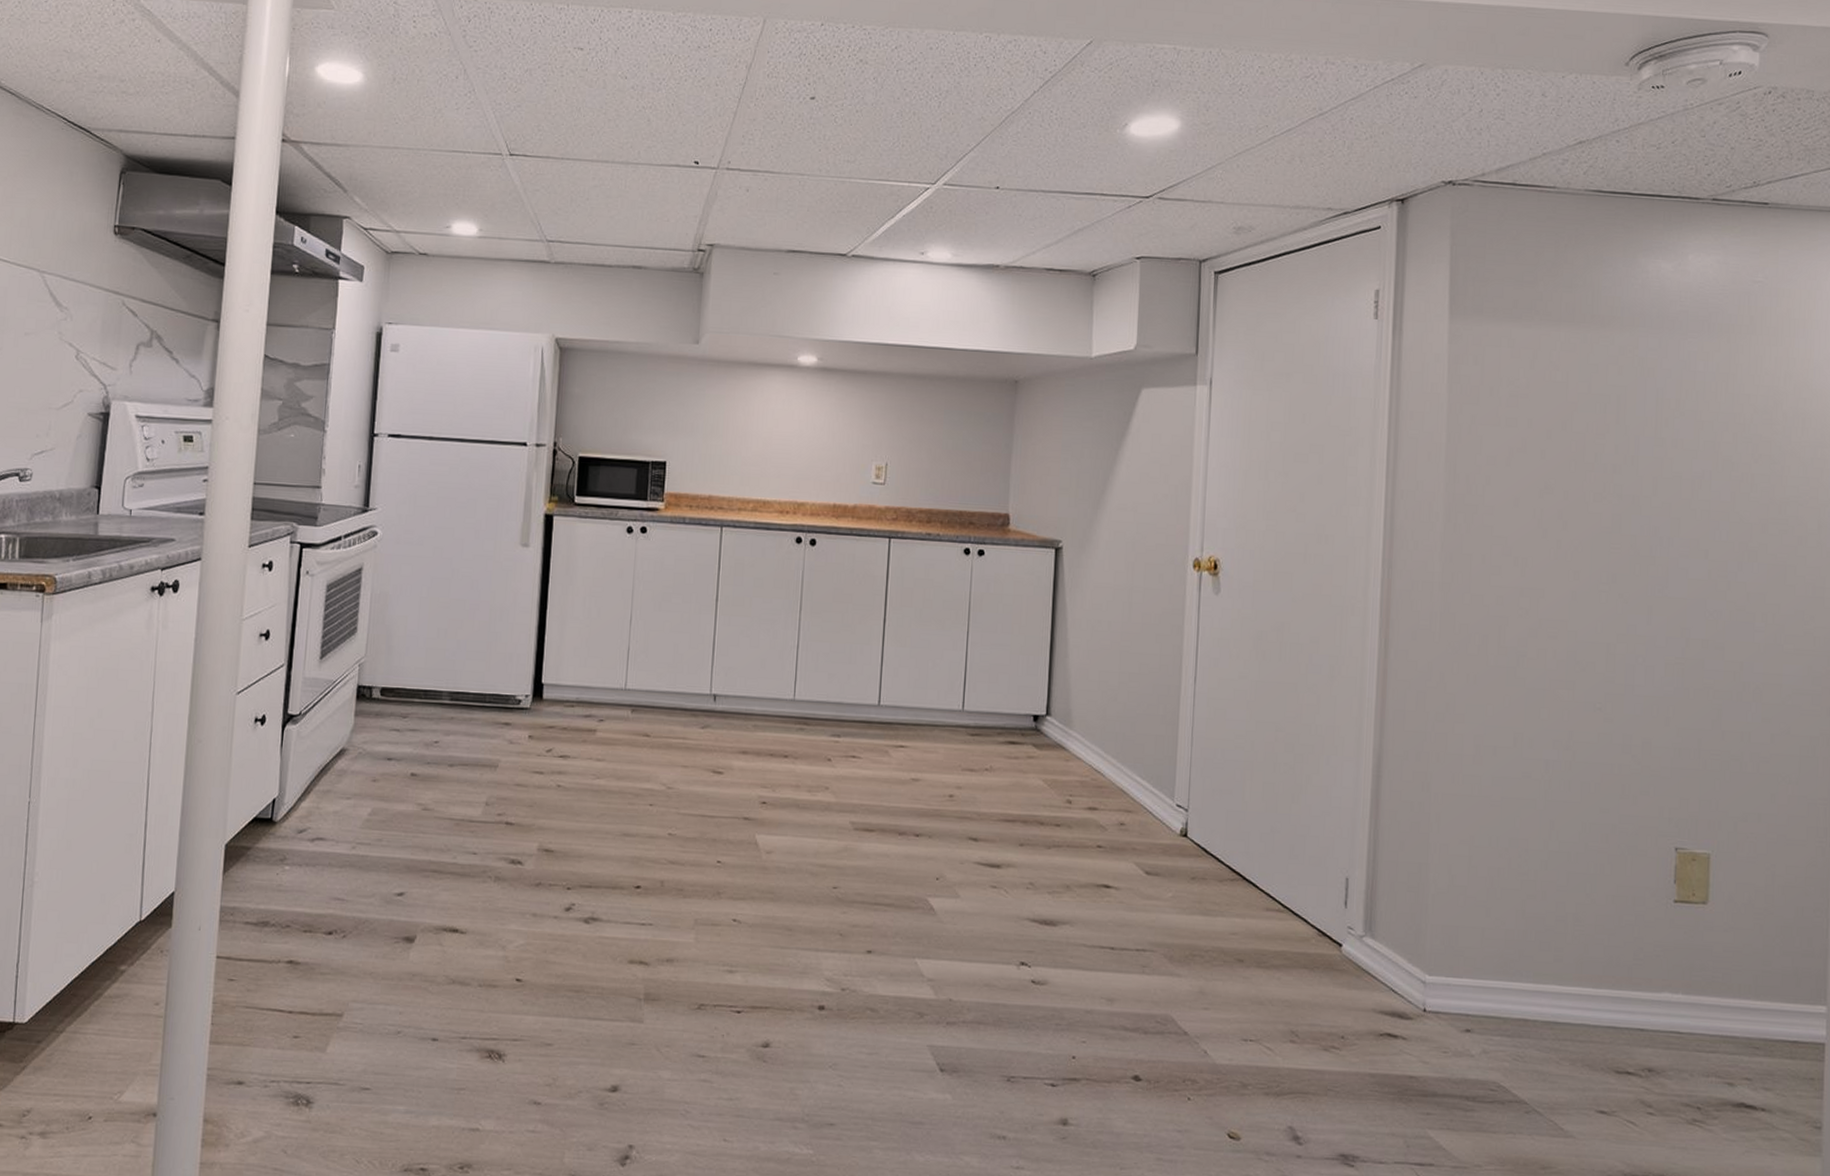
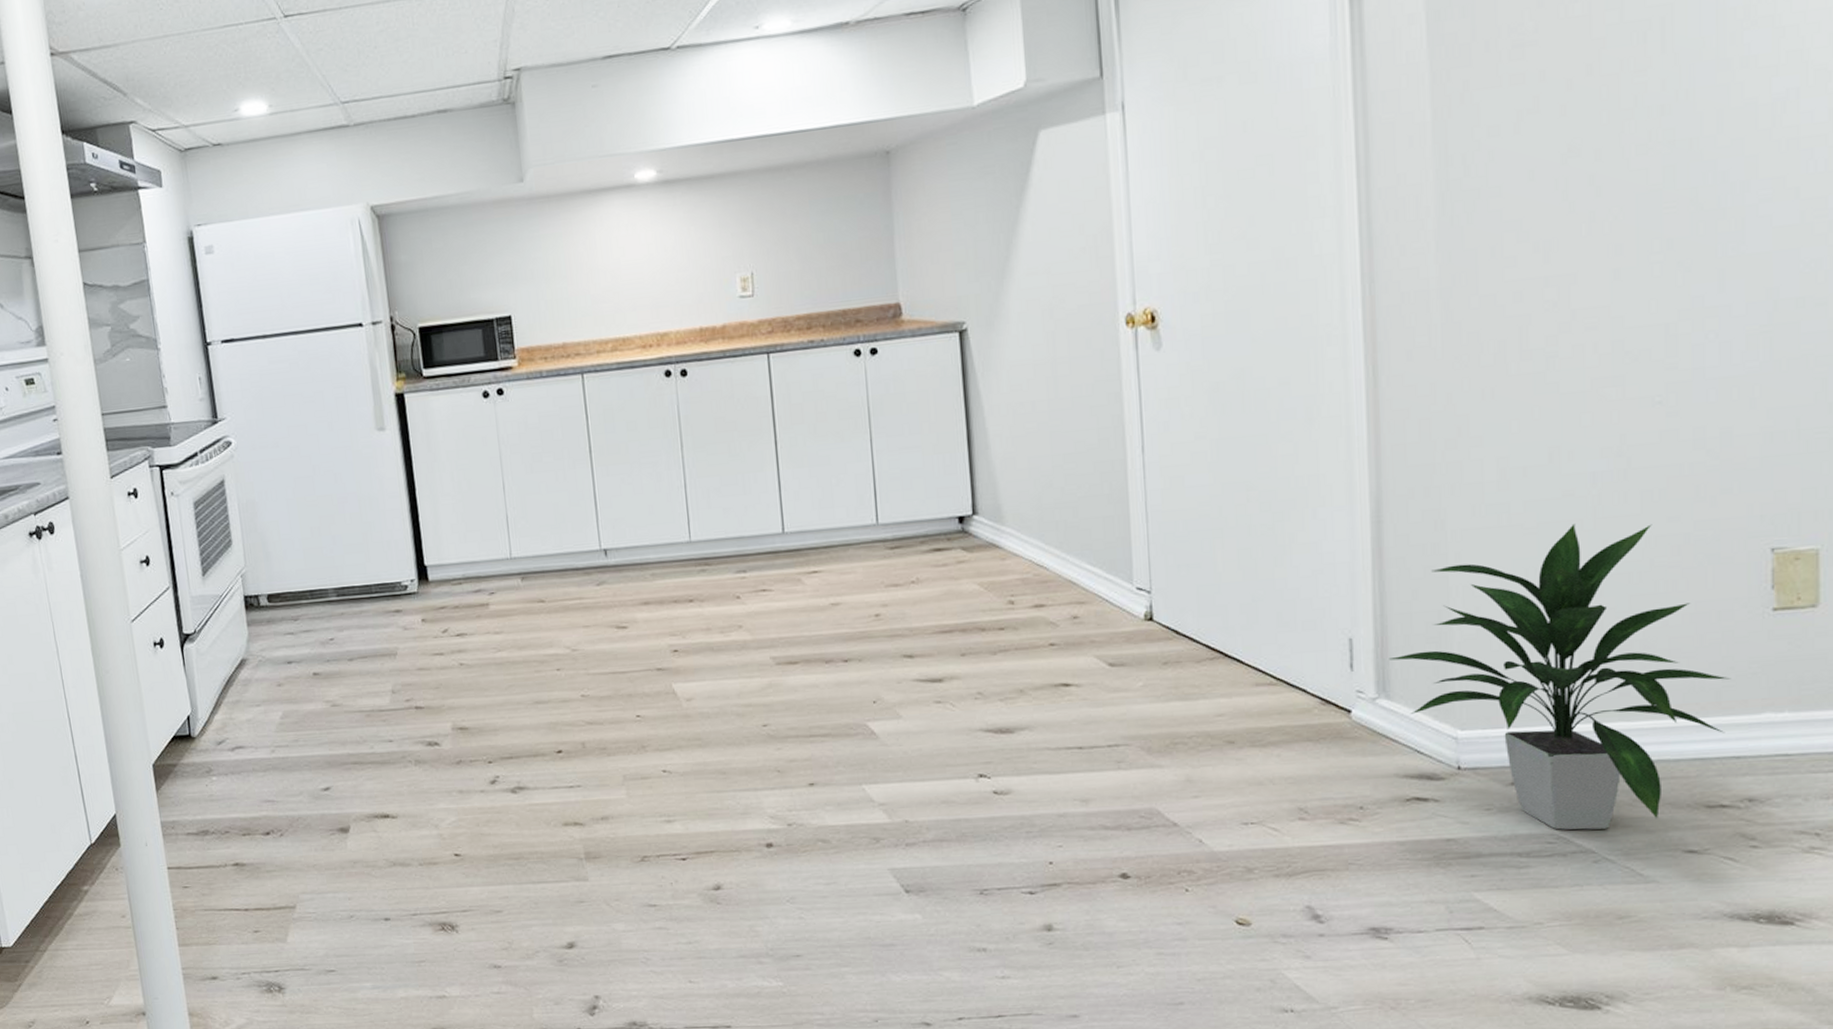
indoor plant: none [1376,802,1641,1082] -> present [1389,523,1732,830]

